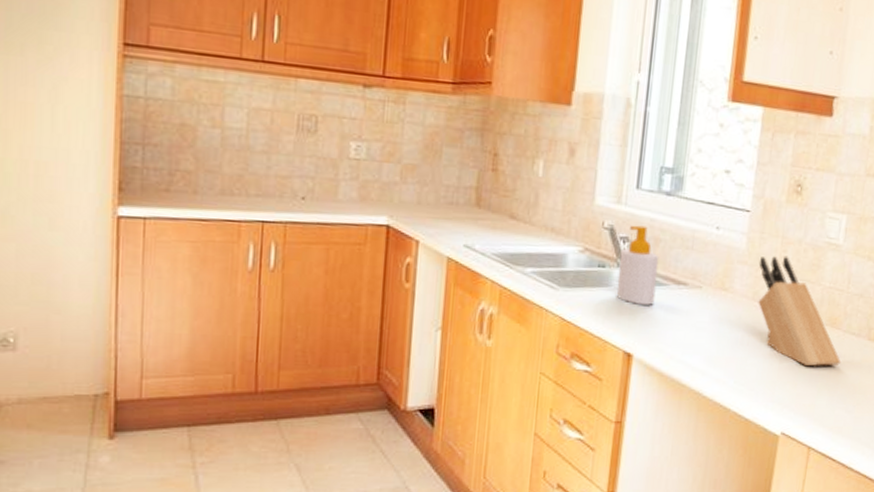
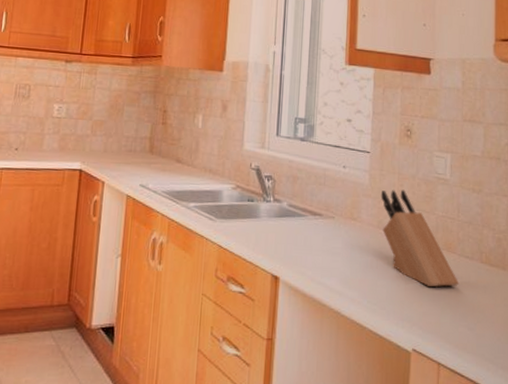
soap bottle: present [616,225,659,305] -> none [263,166,298,234]

